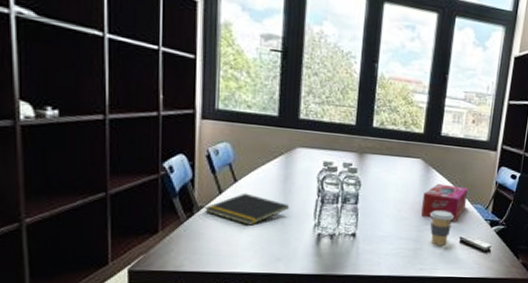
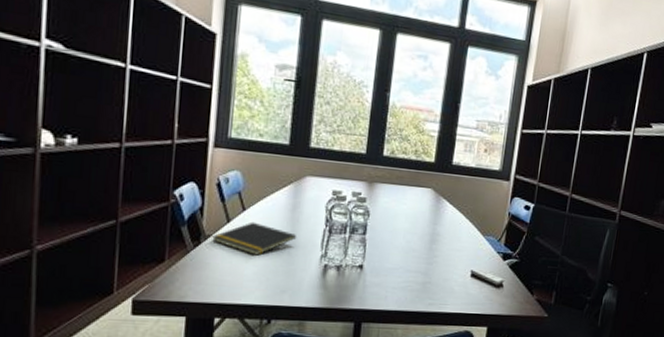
tissue box: present [421,183,469,222] -> none [431,214,480,255]
coffee cup: present [429,210,454,245] -> none [439,242,465,279]

